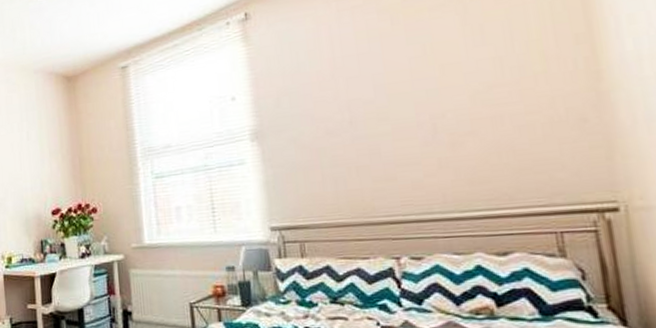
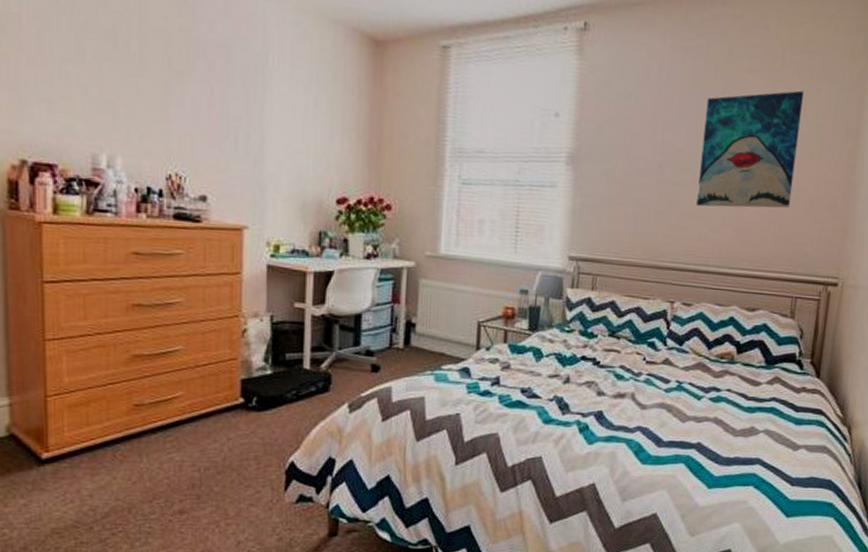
wall art: none [389,11,522,154] -> present [696,90,804,209]

